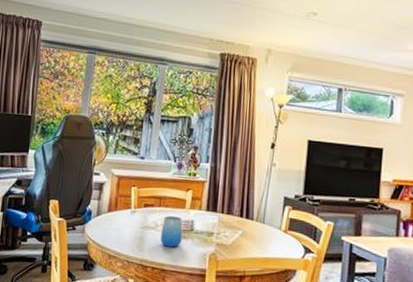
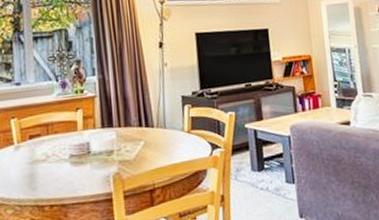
cup: present [160,215,183,248] -> none [53,141,80,178]

